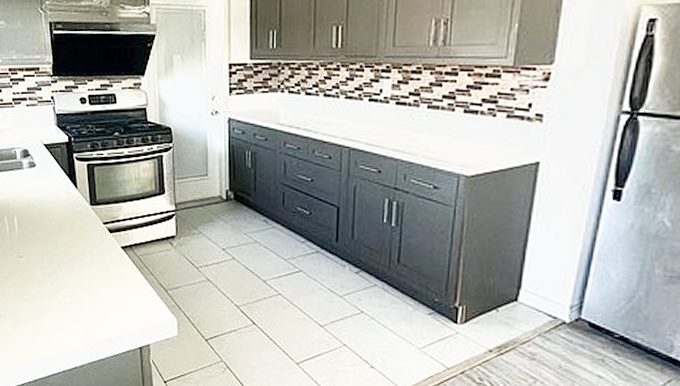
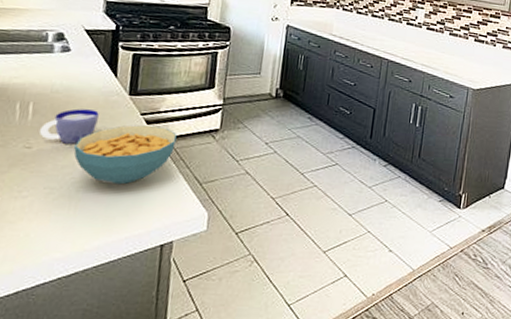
cup: none [25,220,69,253] -> present [38,109,99,144]
cereal bowl: none [55,233,138,291] -> present [73,124,177,185]

